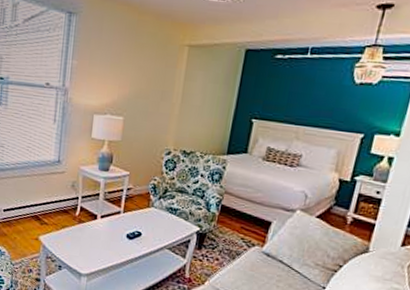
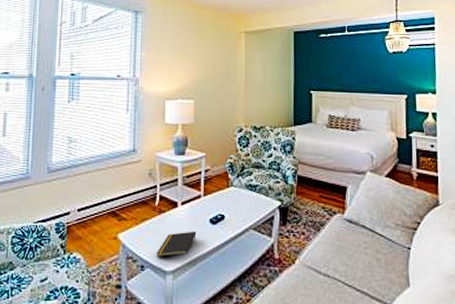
notepad: none [74,241,113,262] -> present [157,231,197,257]

